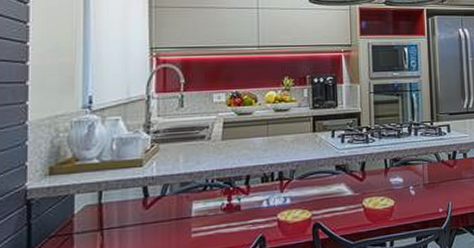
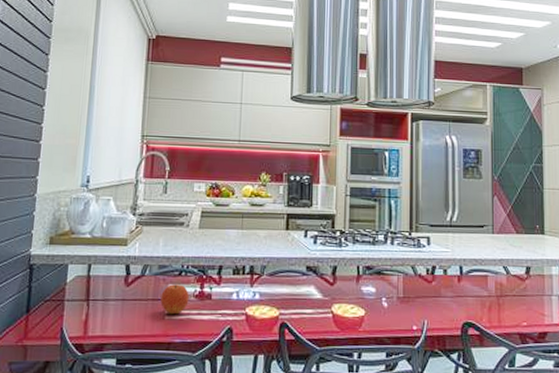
fruit: none [185,199,216,232] -> present [160,284,189,315]

